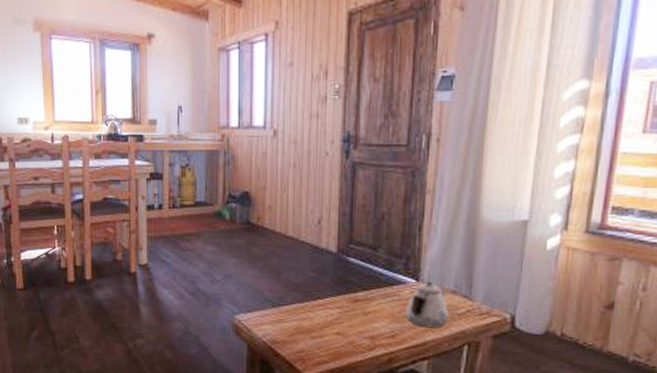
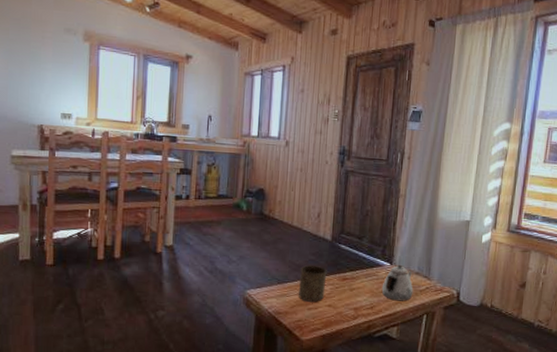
cup: none [299,284,333,329] -> present [299,265,327,302]

